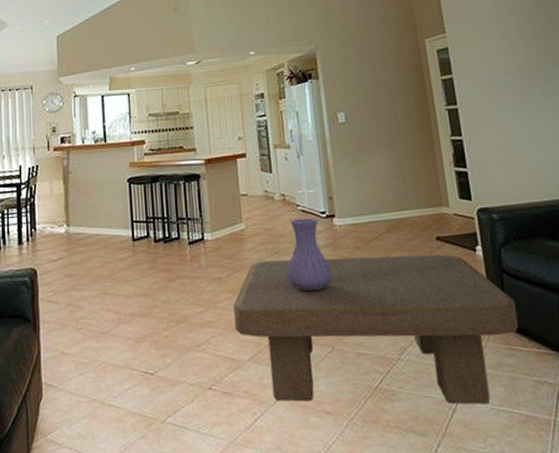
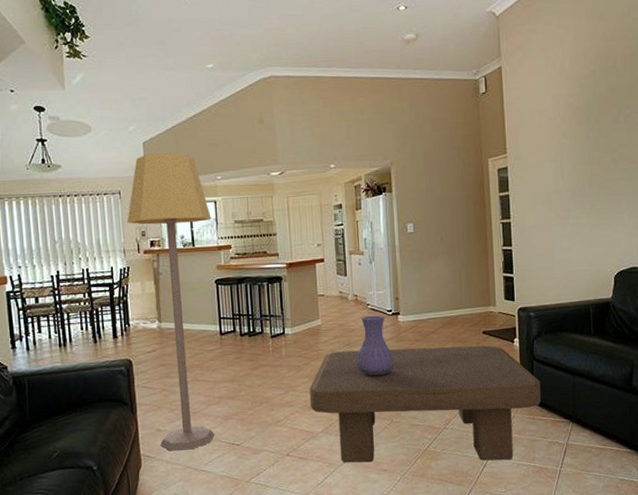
lamp: none [38,46,126,380] -> present [127,153,215,451]

